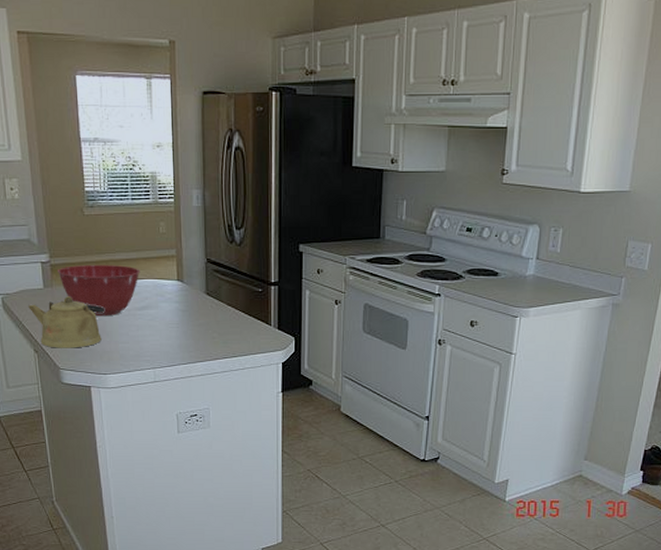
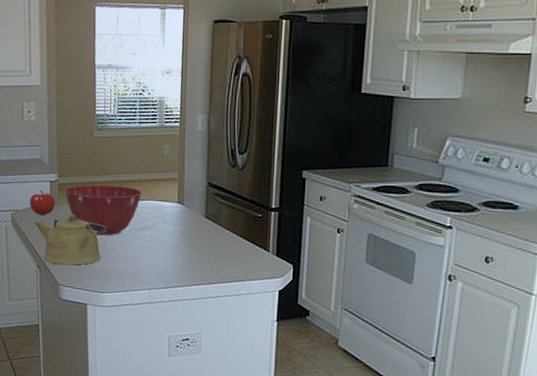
fruit: none [20,272,49,298] -> present [30,190,55,215]

